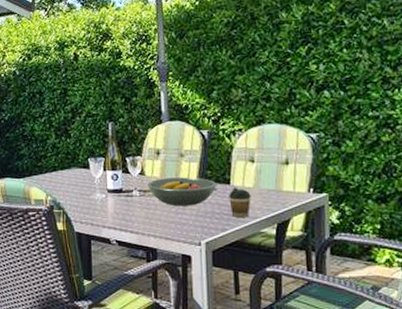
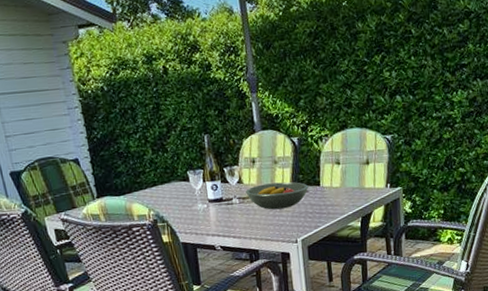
coffee cup: present [229,188,251,217] -> none [319,188,339,215]

